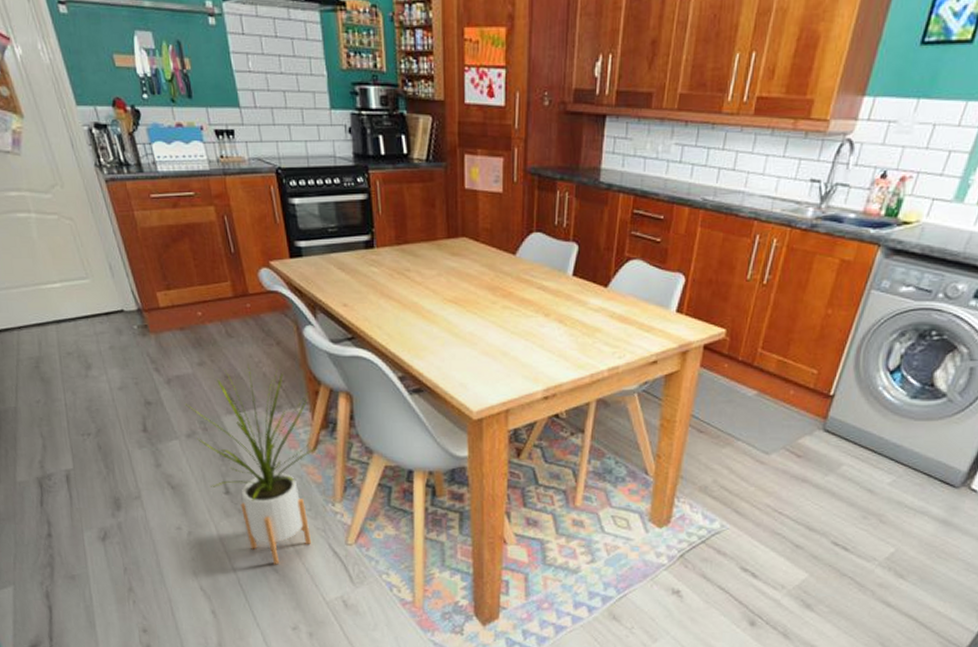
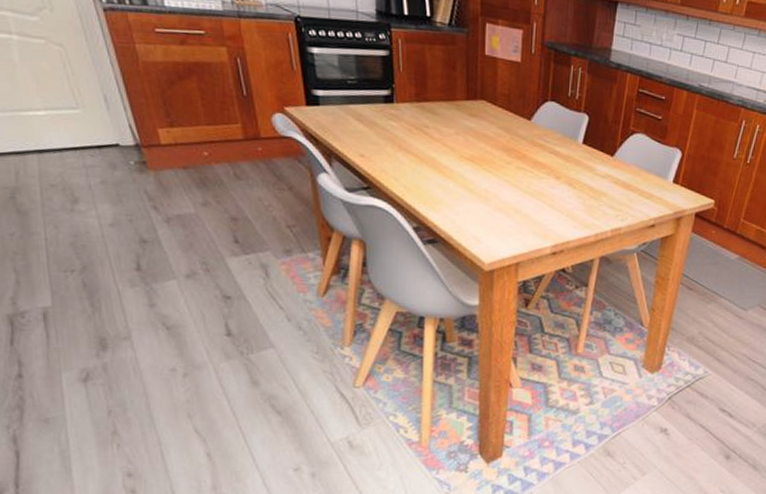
house plant: present [186,363,318,565] -> none [186,206,328,407]

